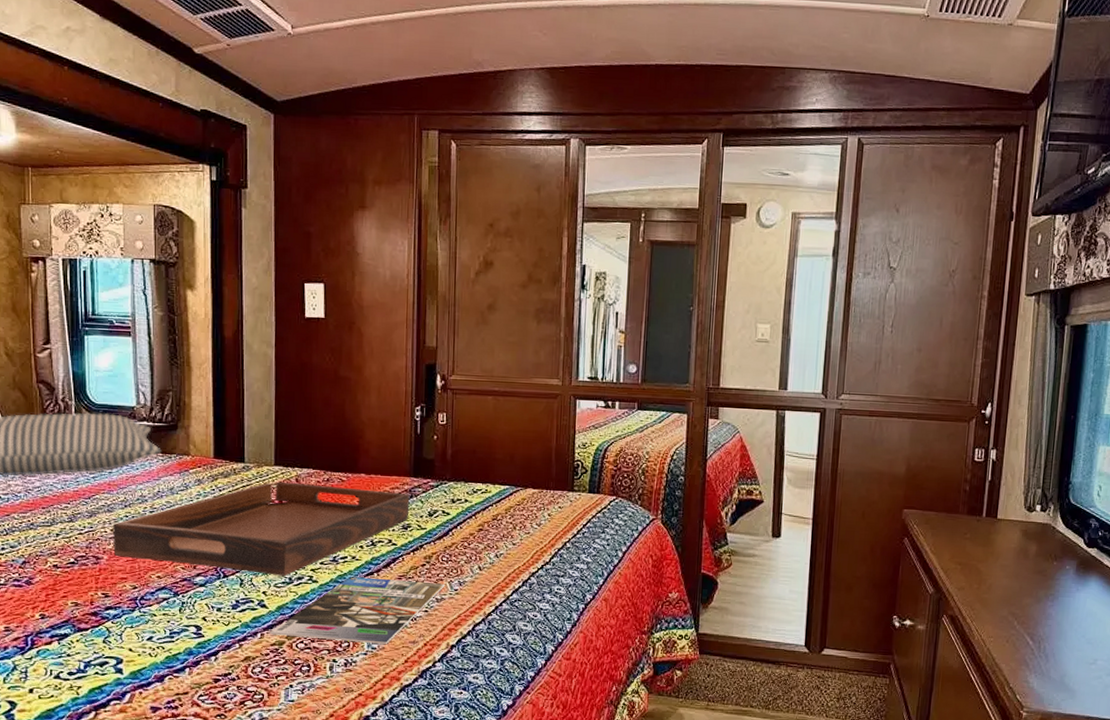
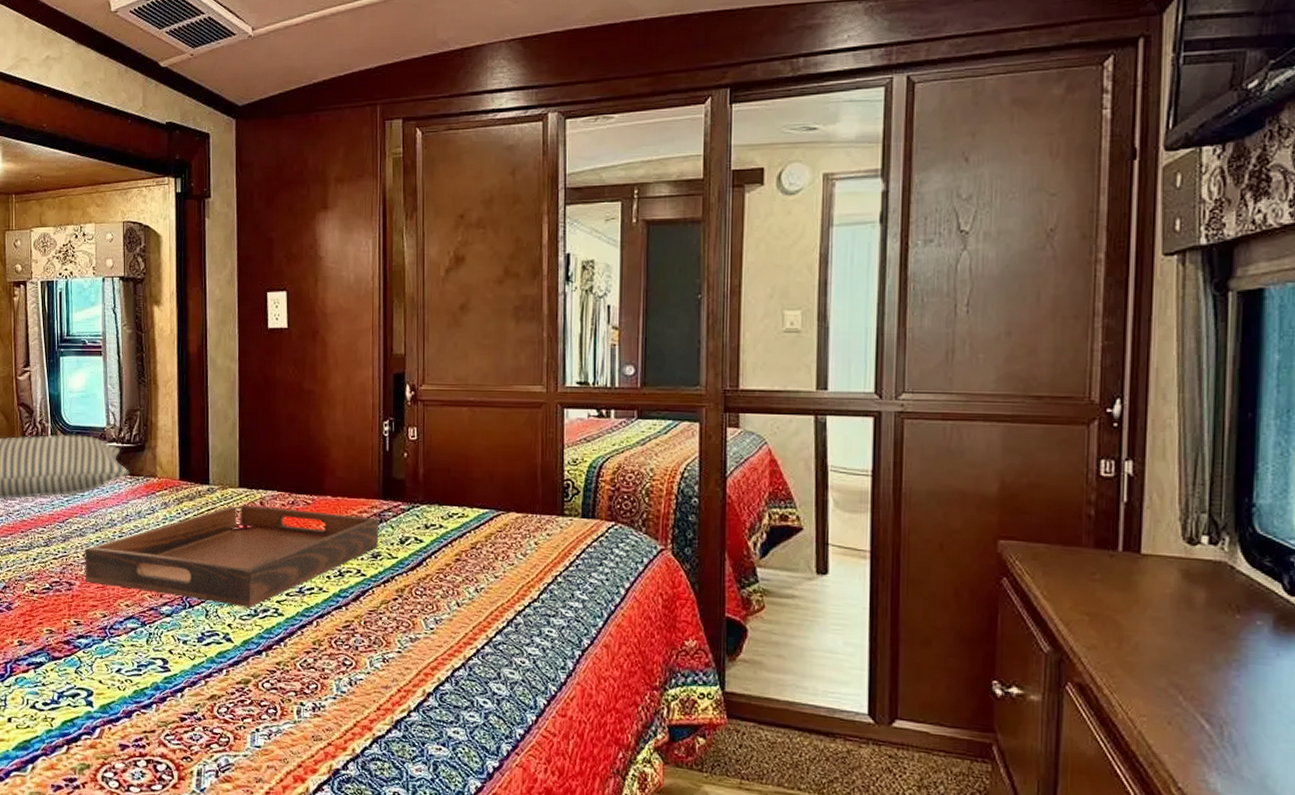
magazine: present [270,577,445,645] -> none [236,610,420,689]

